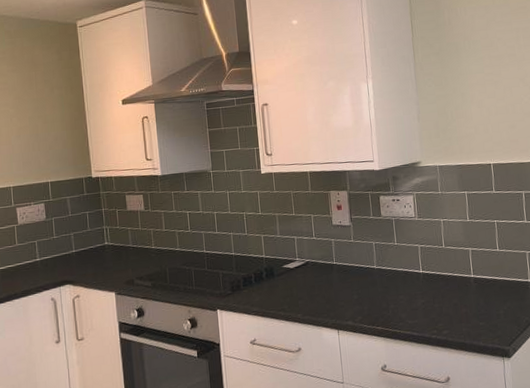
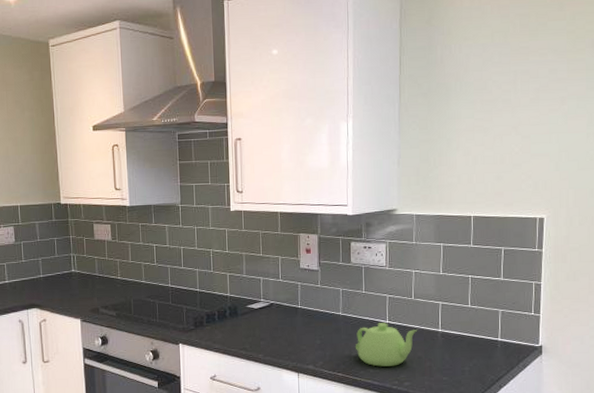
teapot: none [391,272,451,317] -> present [355,323,418,367]

